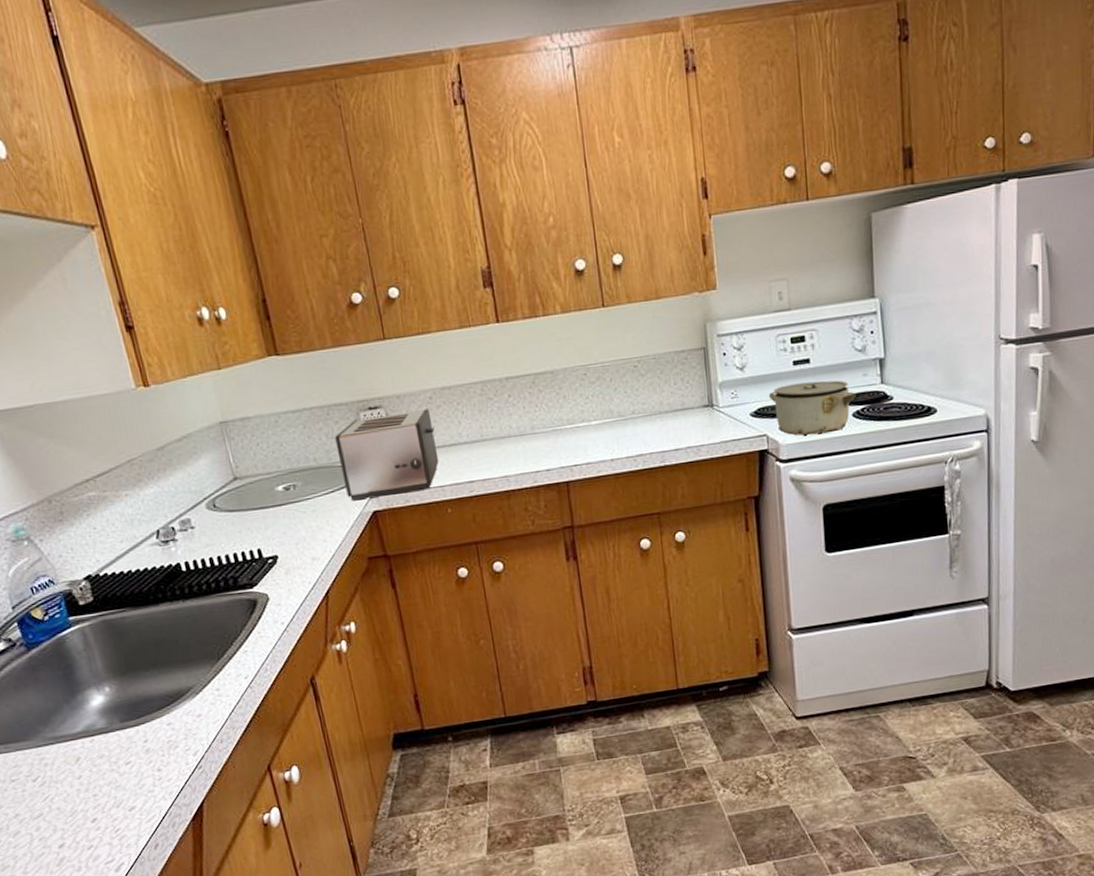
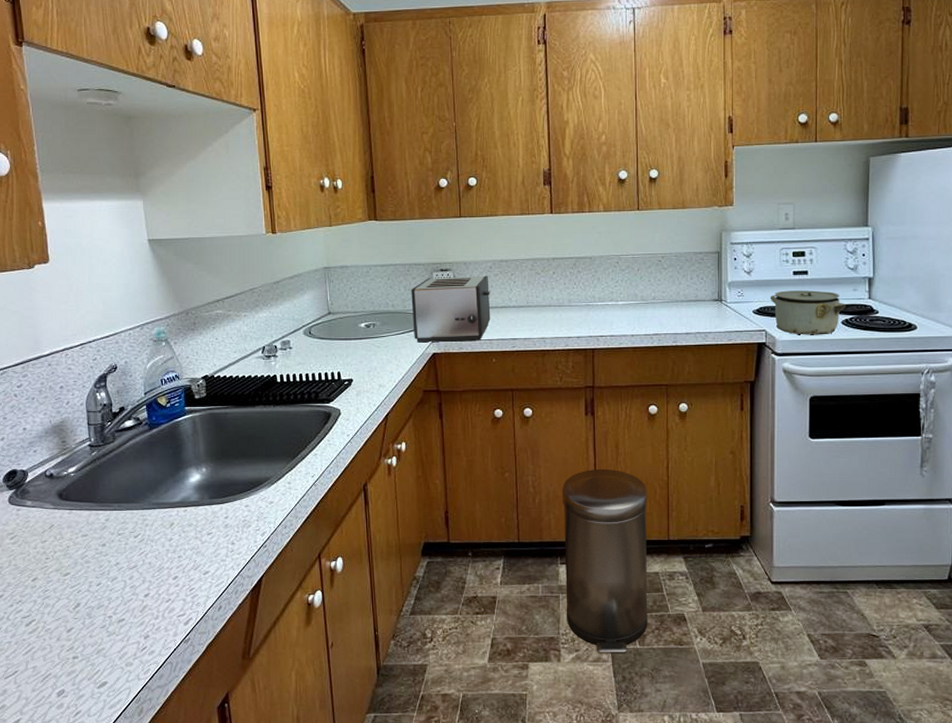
pedal bin: none [548,618,664,825] -> present [562,468,648,655]

